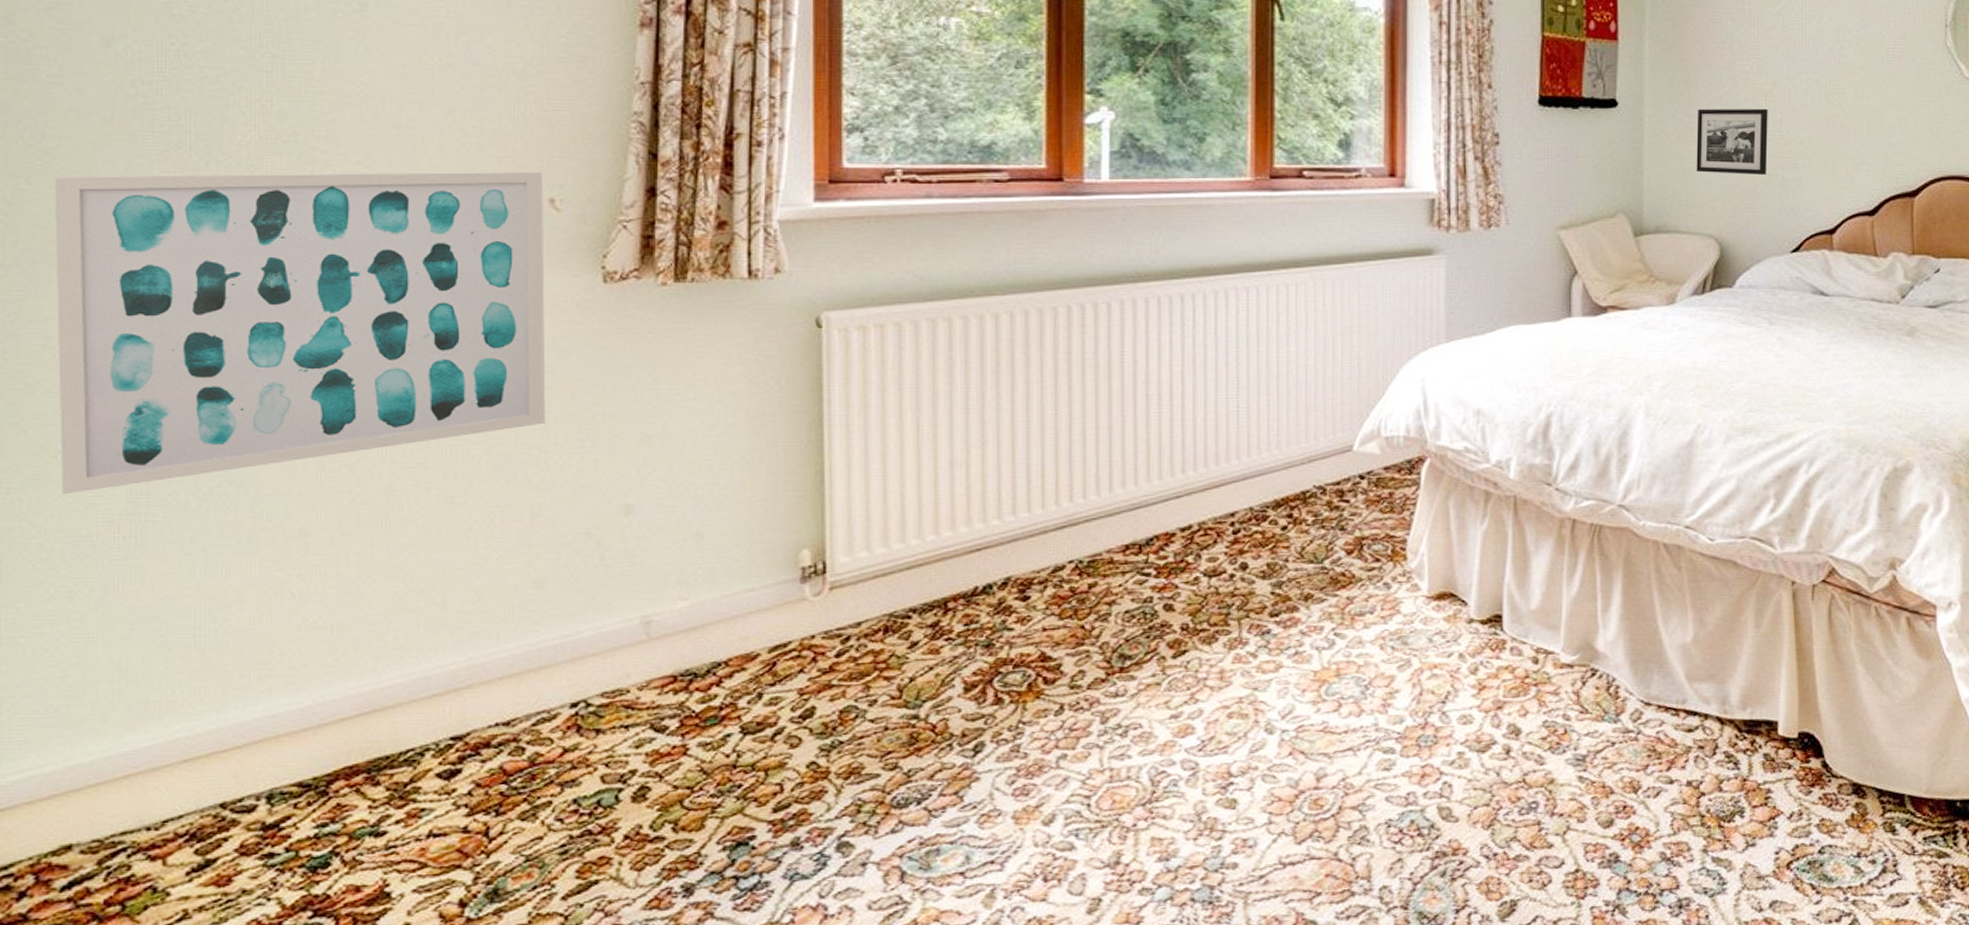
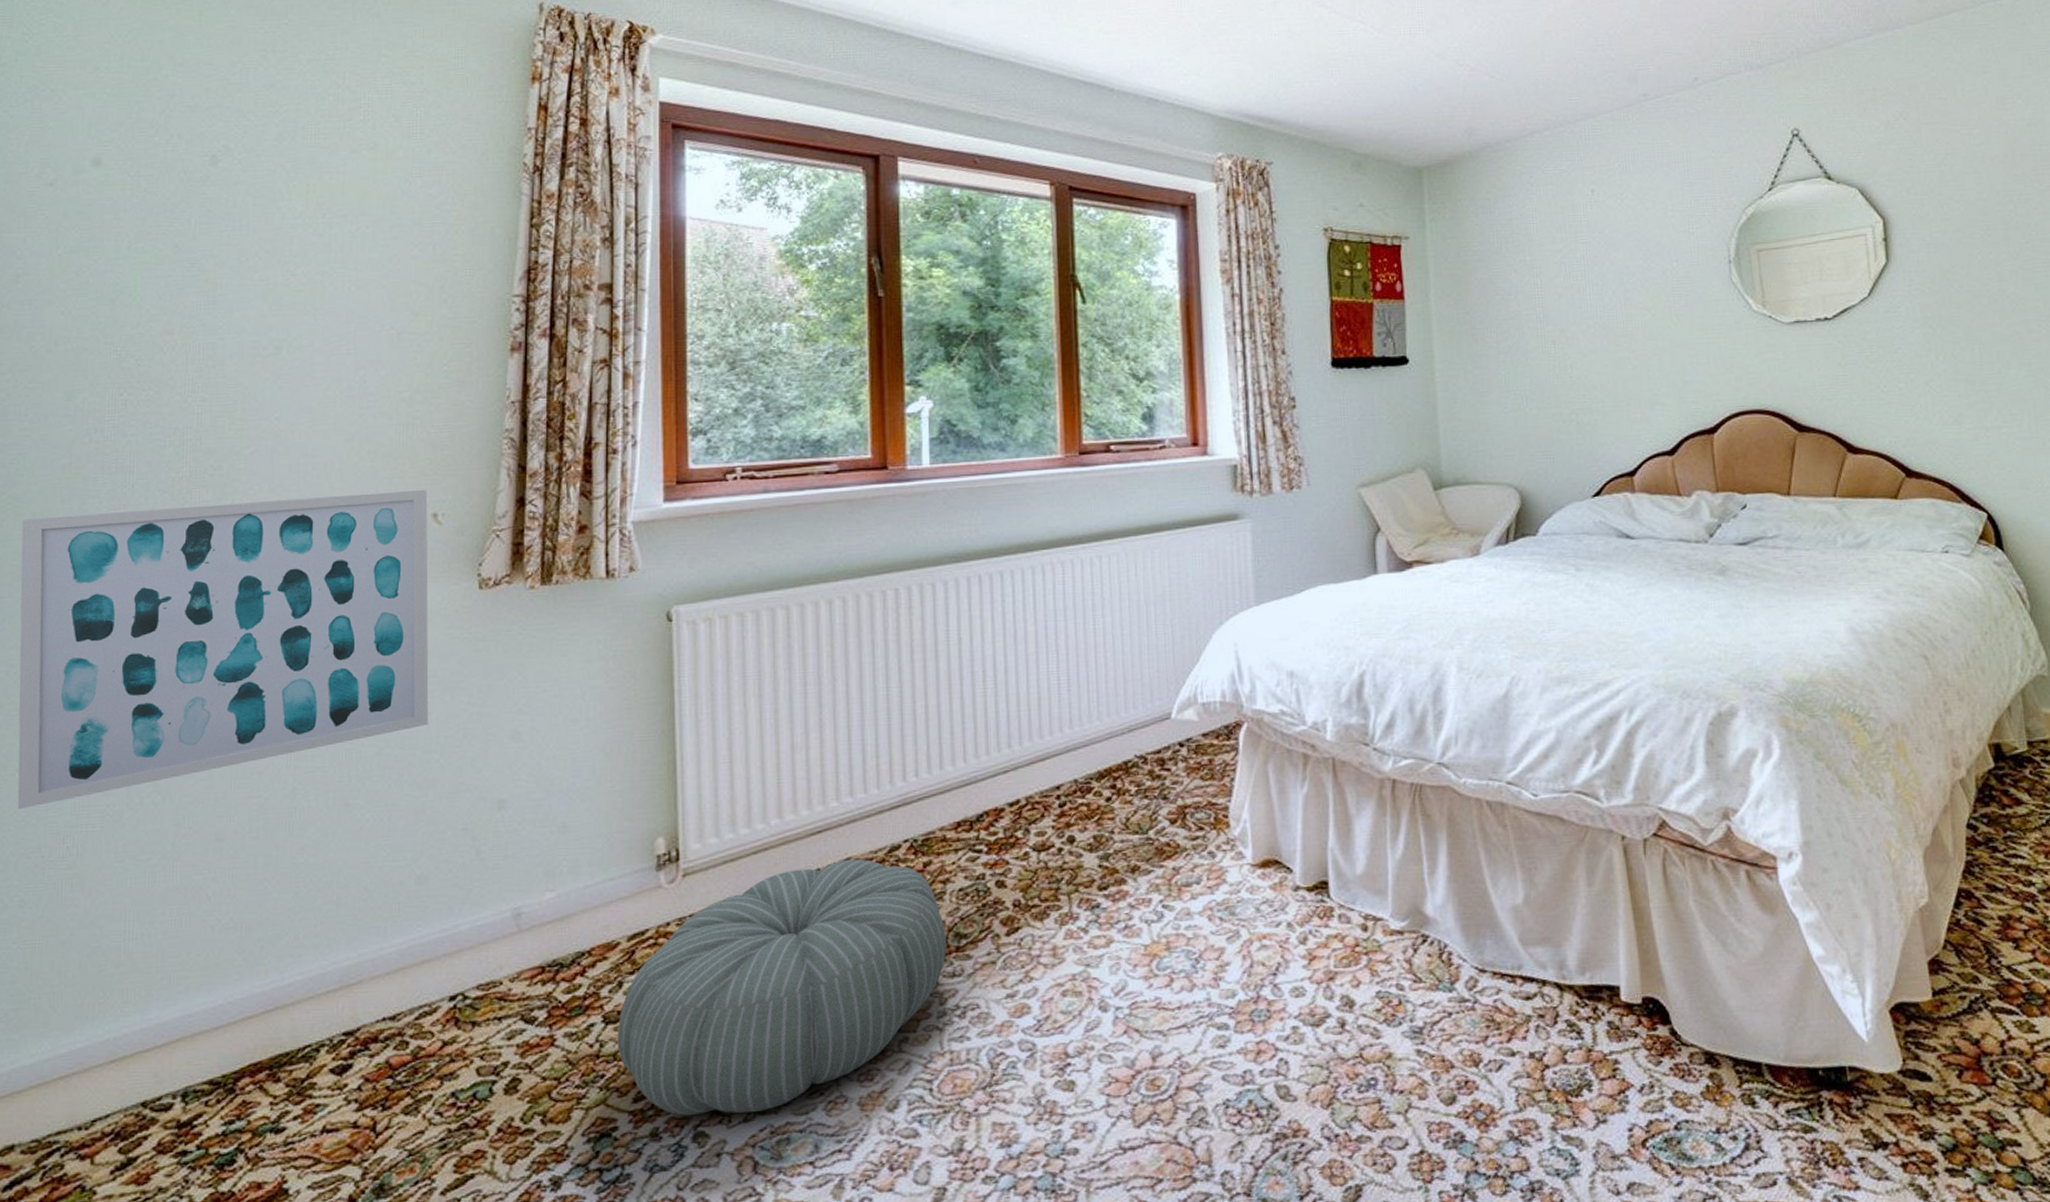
pouf: none [756,577,1110,826] -> present [617,858,946,1116]
picture frame: present [1696,108,1768,176] -> none [1488,355,1561,423]

